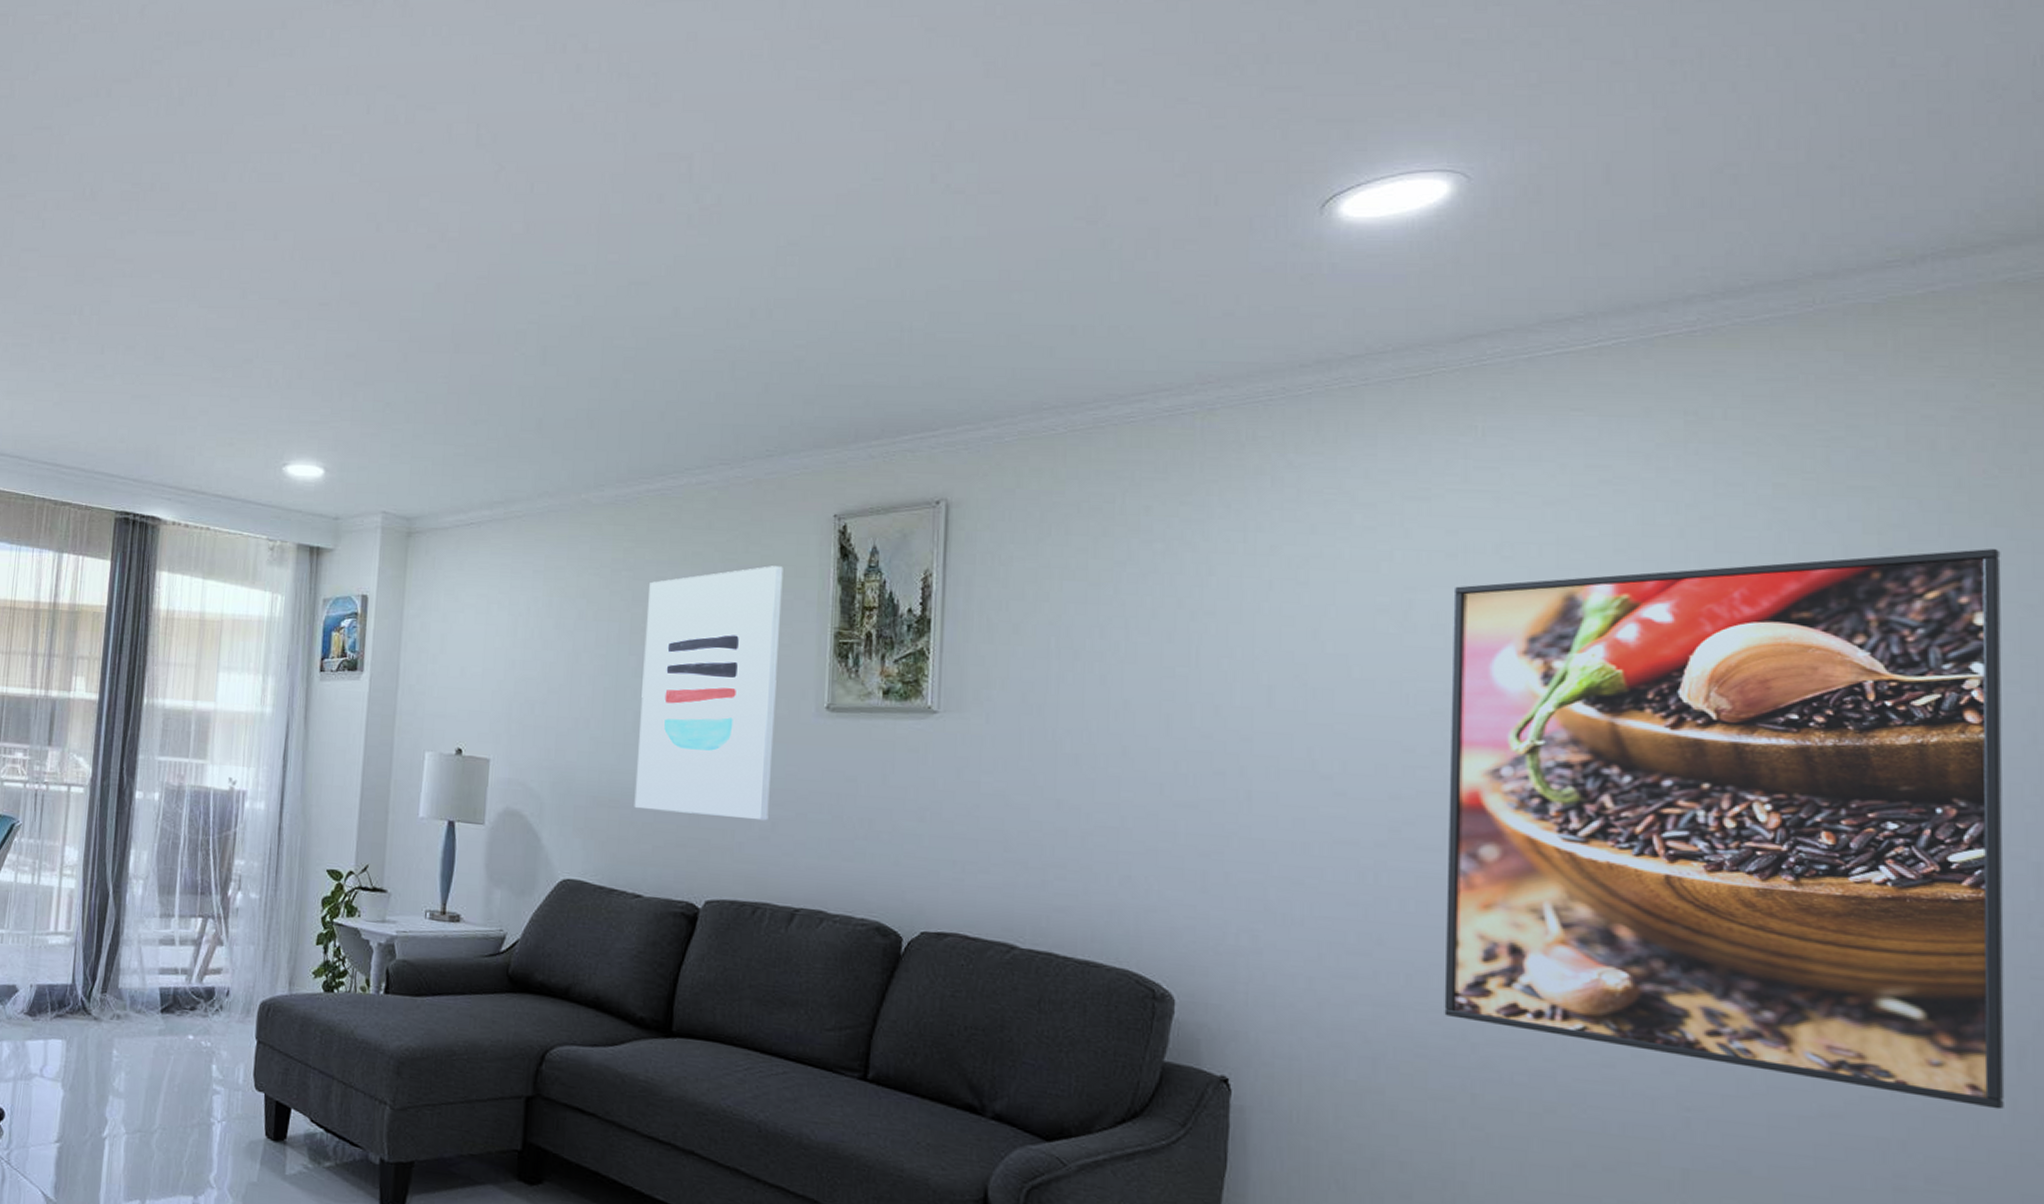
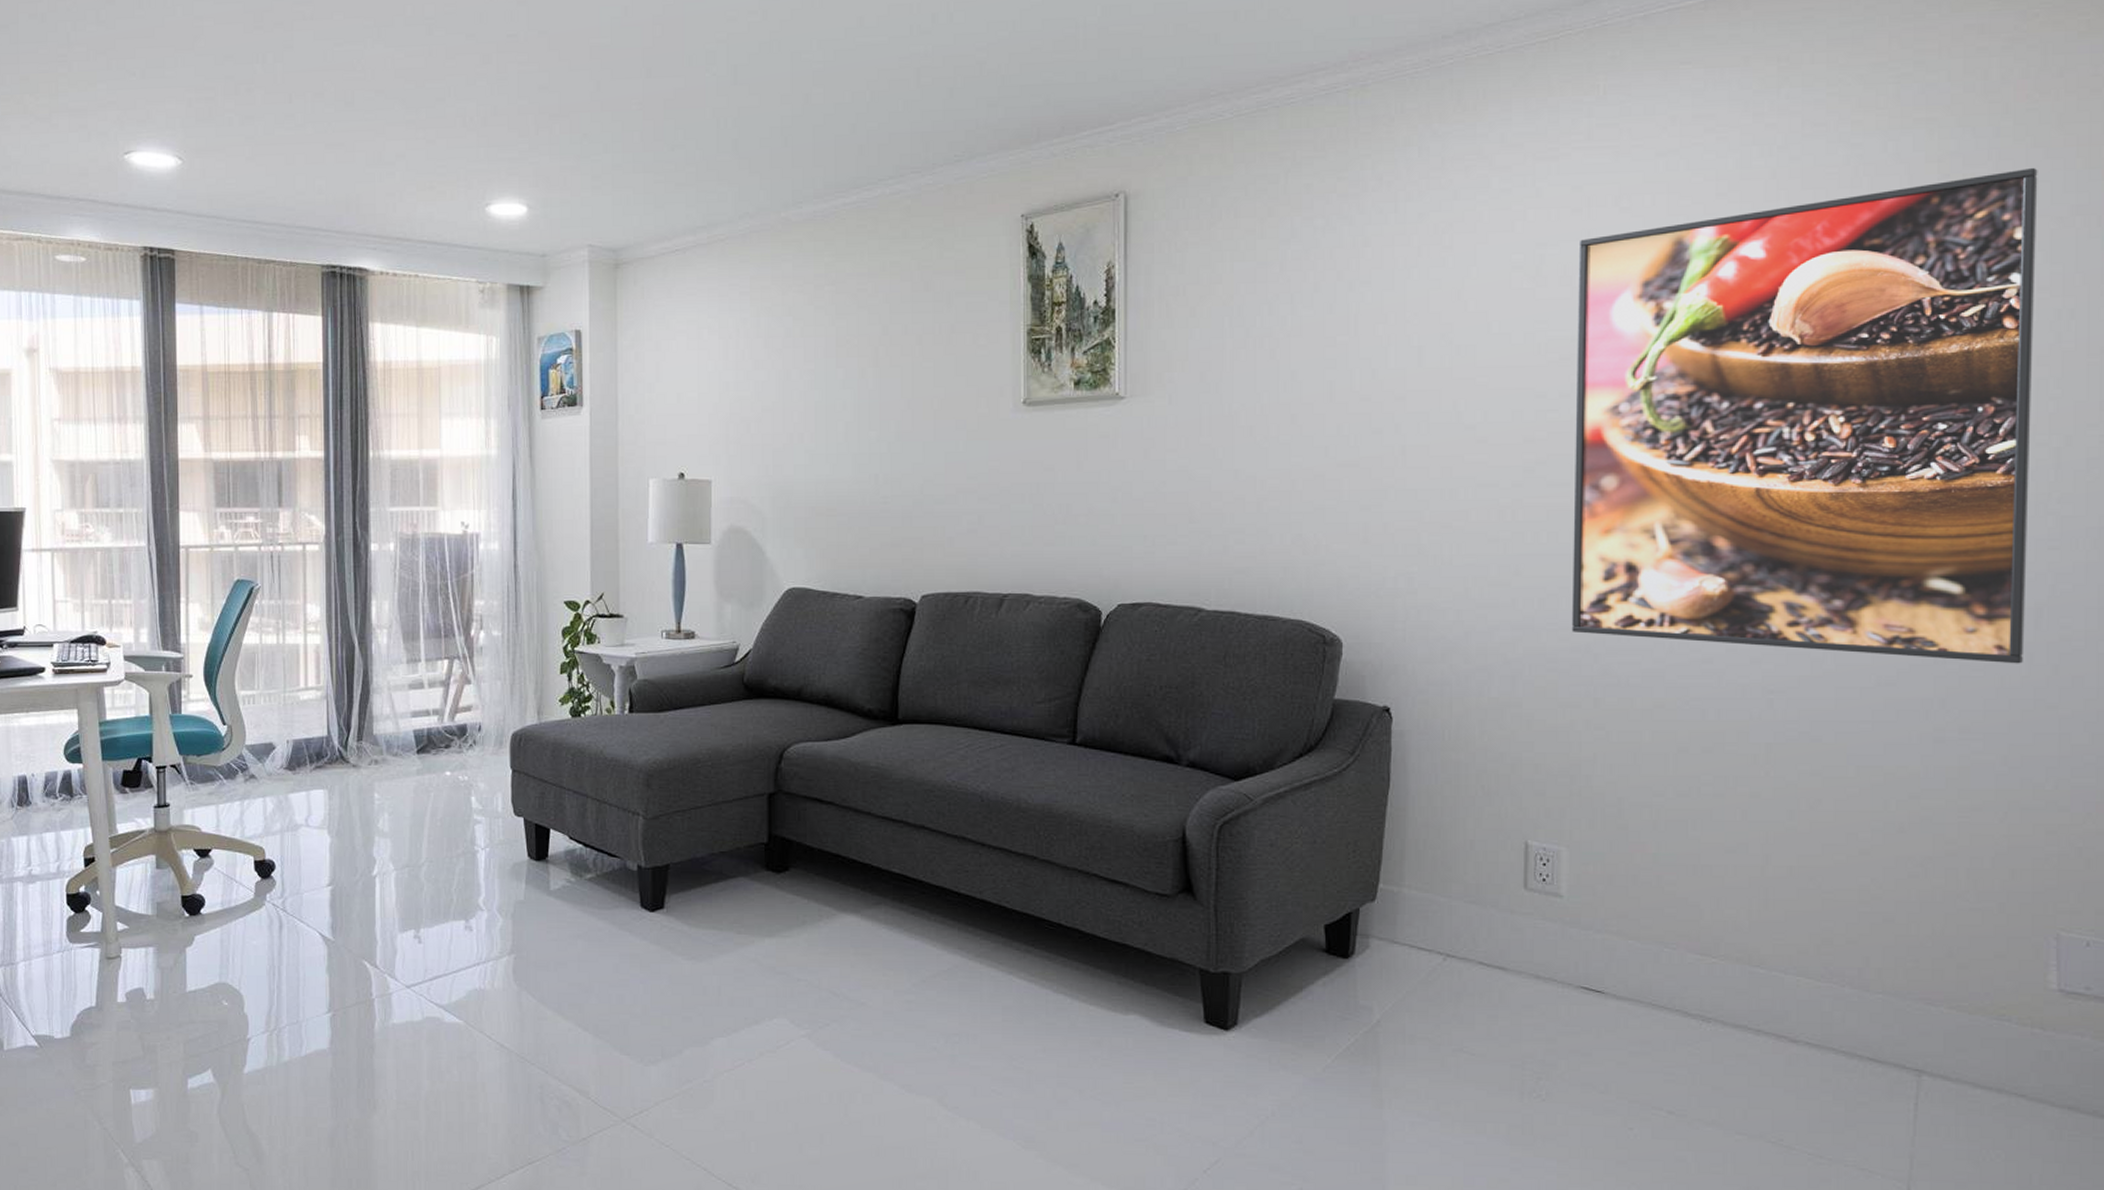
wall art: present [634,566,783,821] -> none [850,269,977,515]

